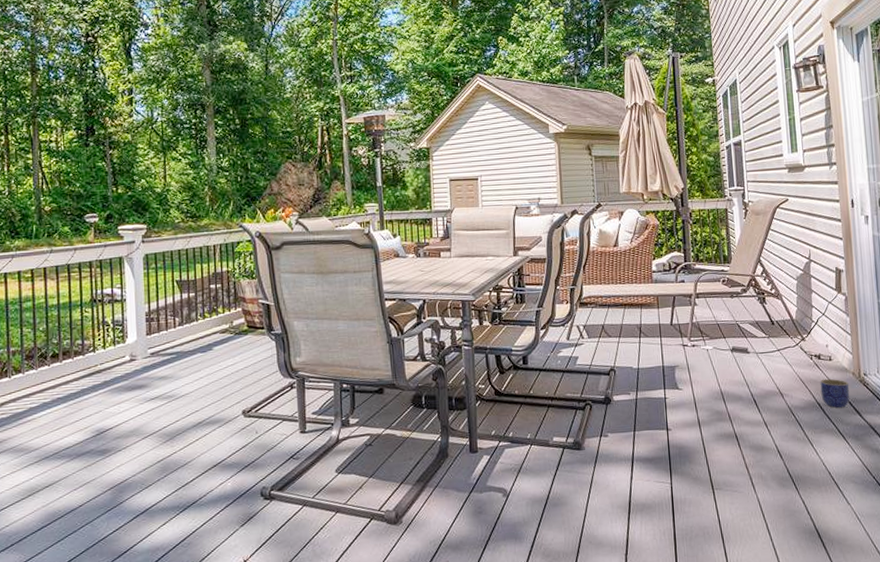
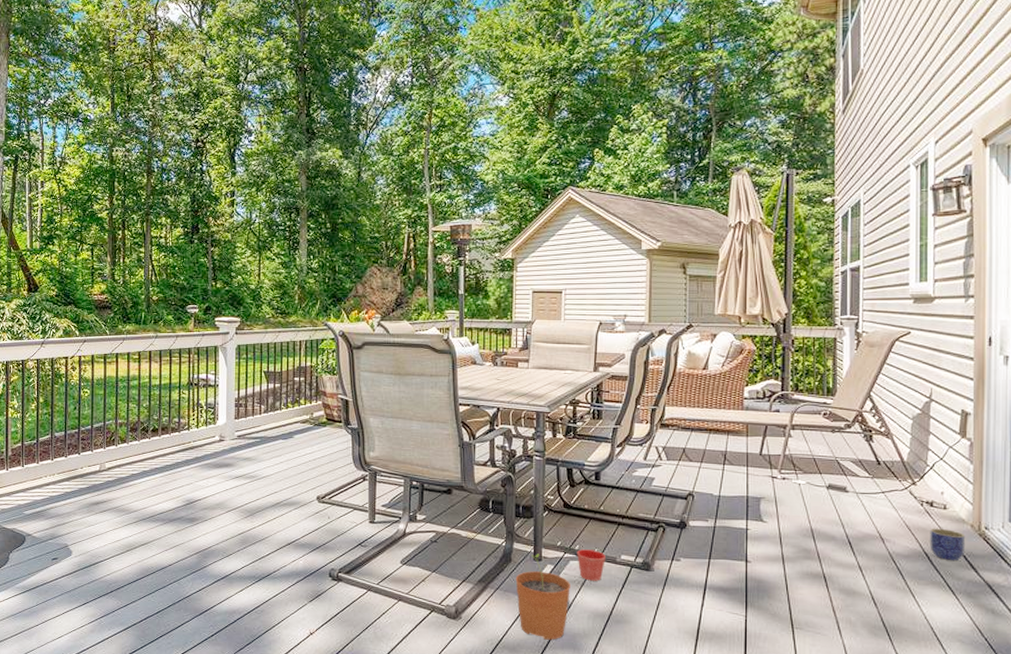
plant pot: none [453,445,508,533] -> present [515,554,570,640]
flower pot: none [511,435,539,467] -> present [577,549,605,581]

